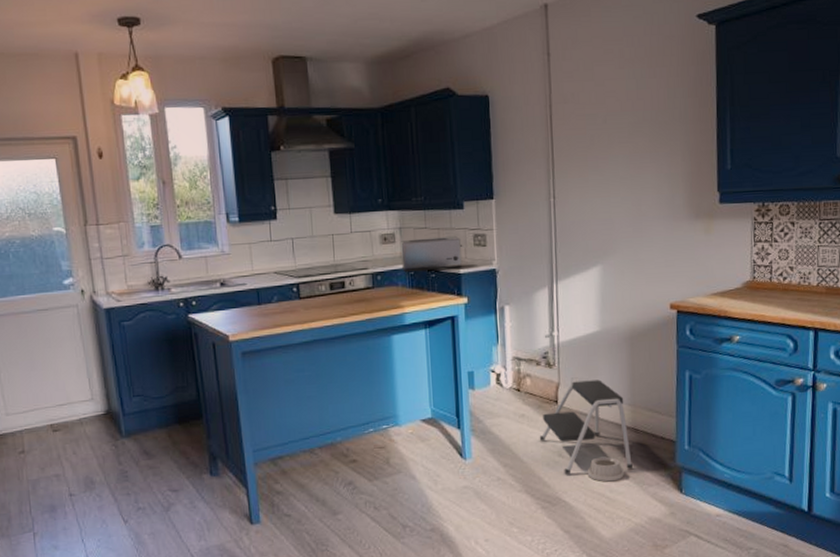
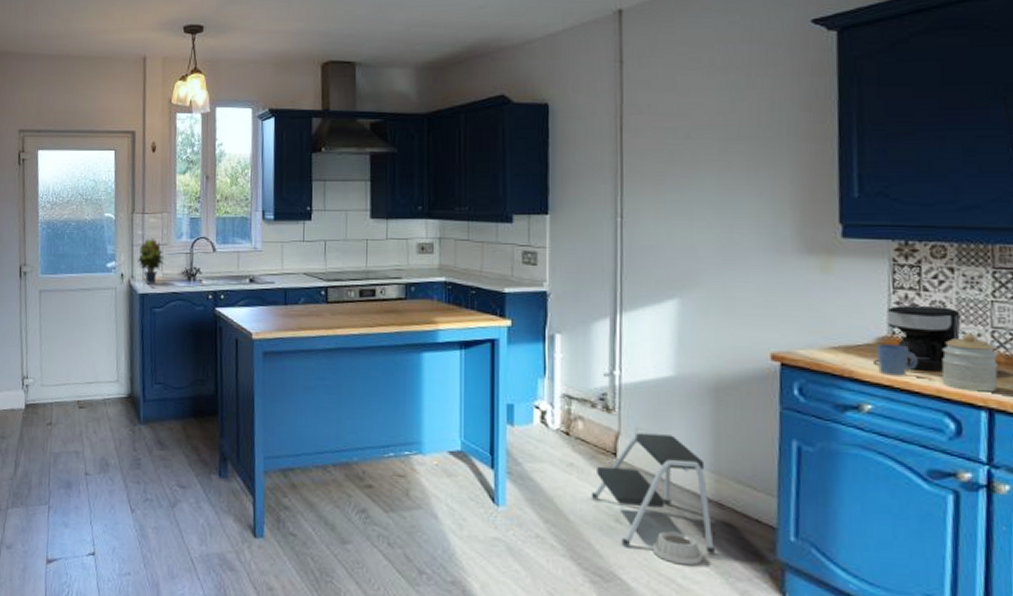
potted plant: none [97,249,129,298] -> present [136,238,165,285]
toaster: present [399,236,463,273] -> none [438,250,510,287]
coffee maker: none [740,253,798,309] -> present [872,305,961,376]
mug: none [743,286,770,313] -> present [877,344,918,378]
jar: none [785,272,822,317] -> present [941,333,999,393]

